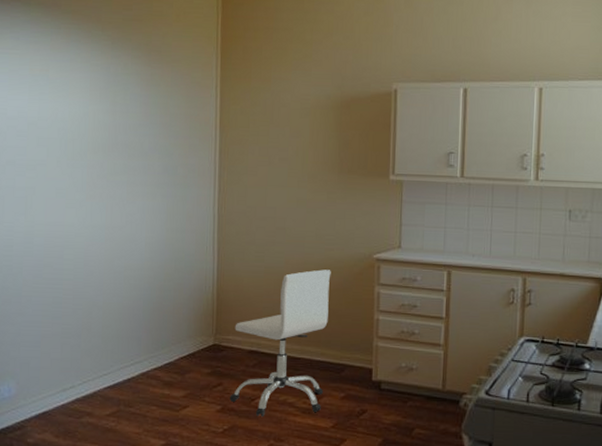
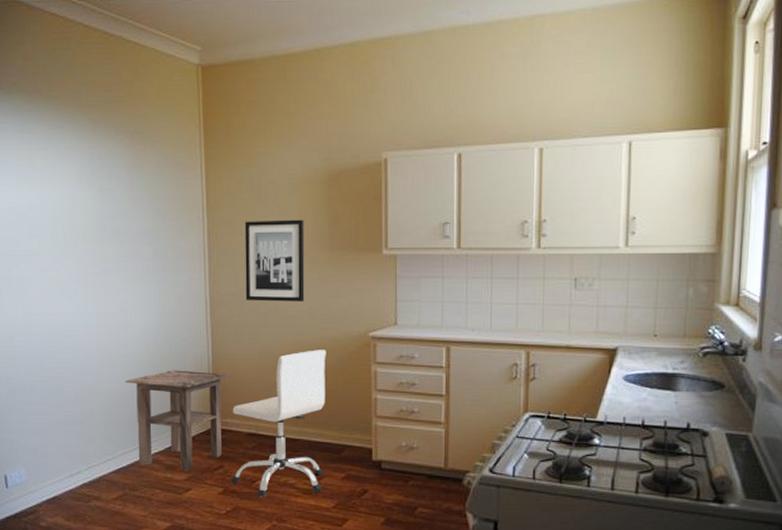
side table: none [127,285,236,388] -> present [125,370,232,471]
wall art: none [254,141,315,222] -> present [244,219,305,302]

